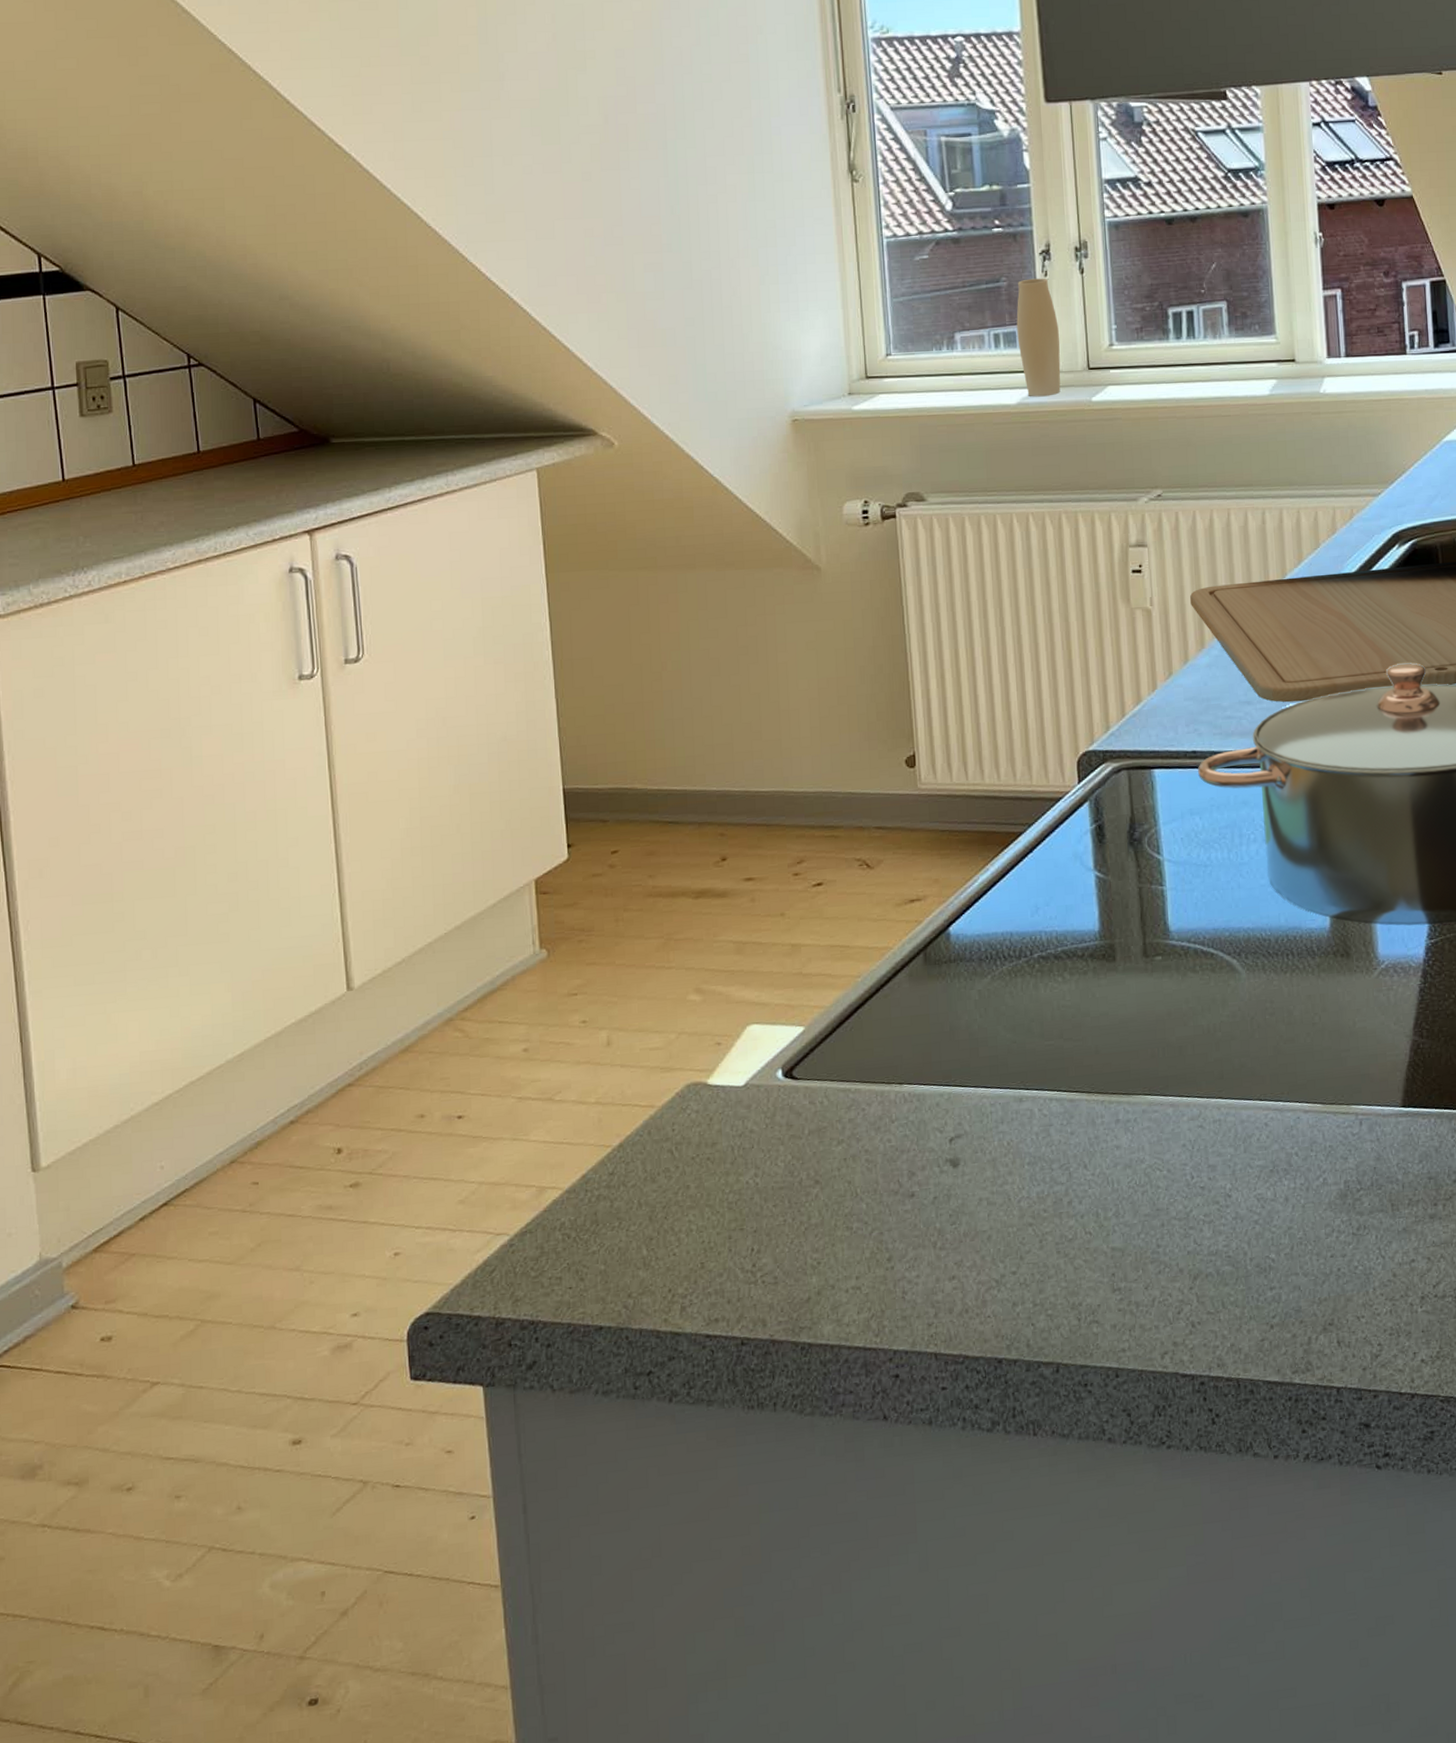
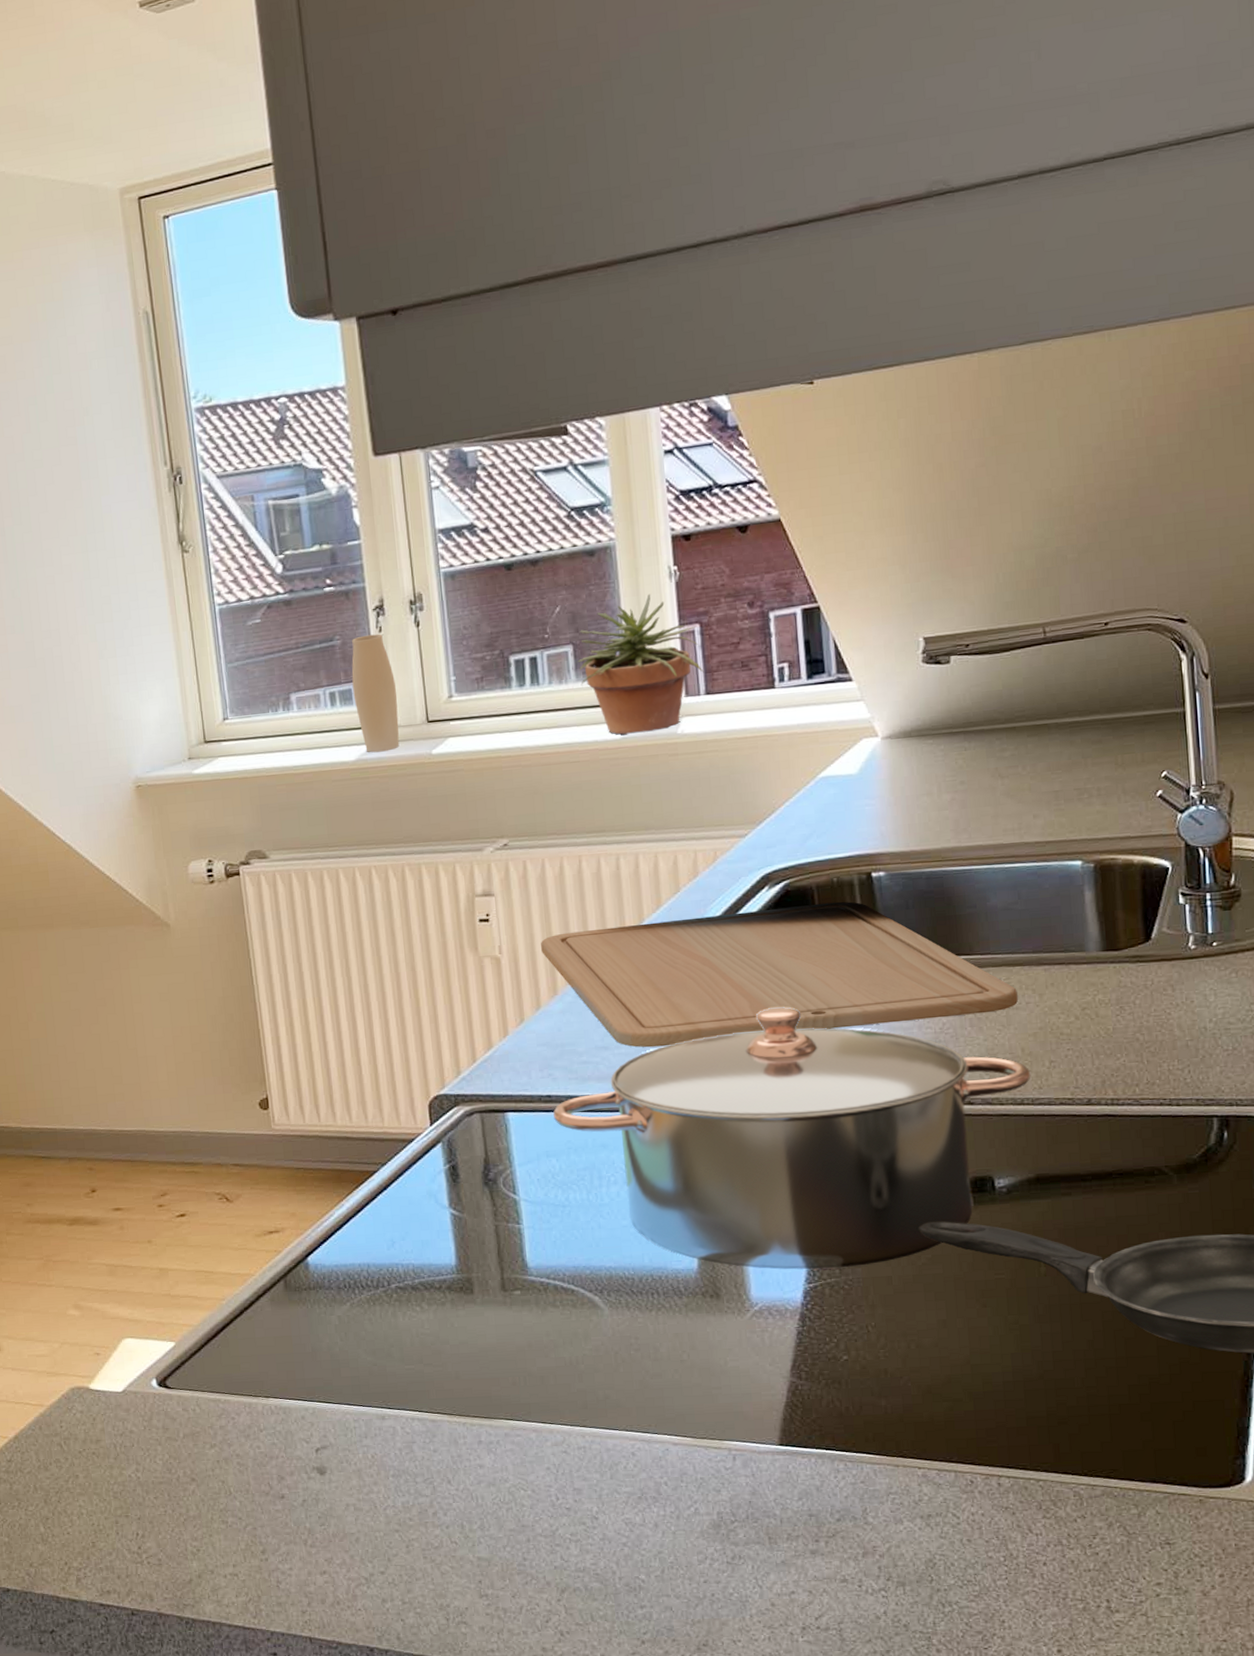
potted plant: none [1228,257,1344,392] -> present [575,593,704,735]

